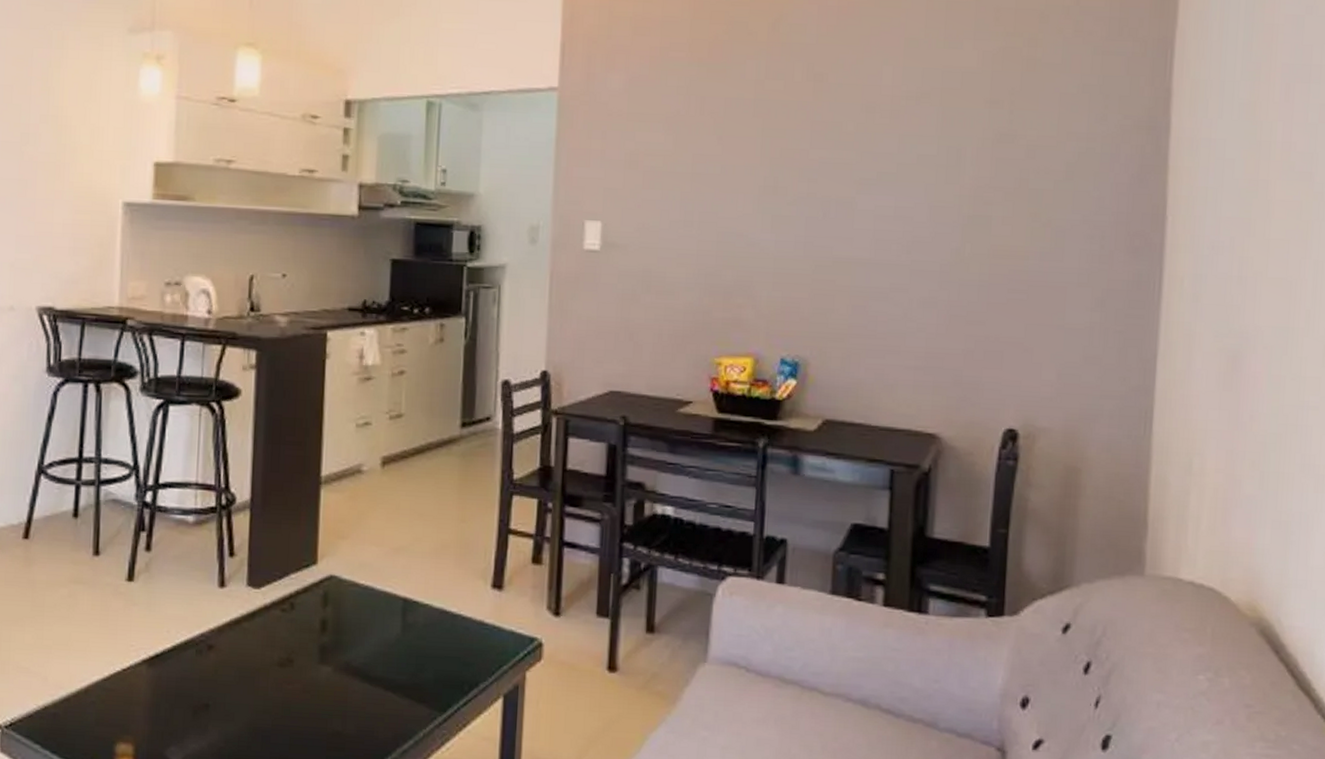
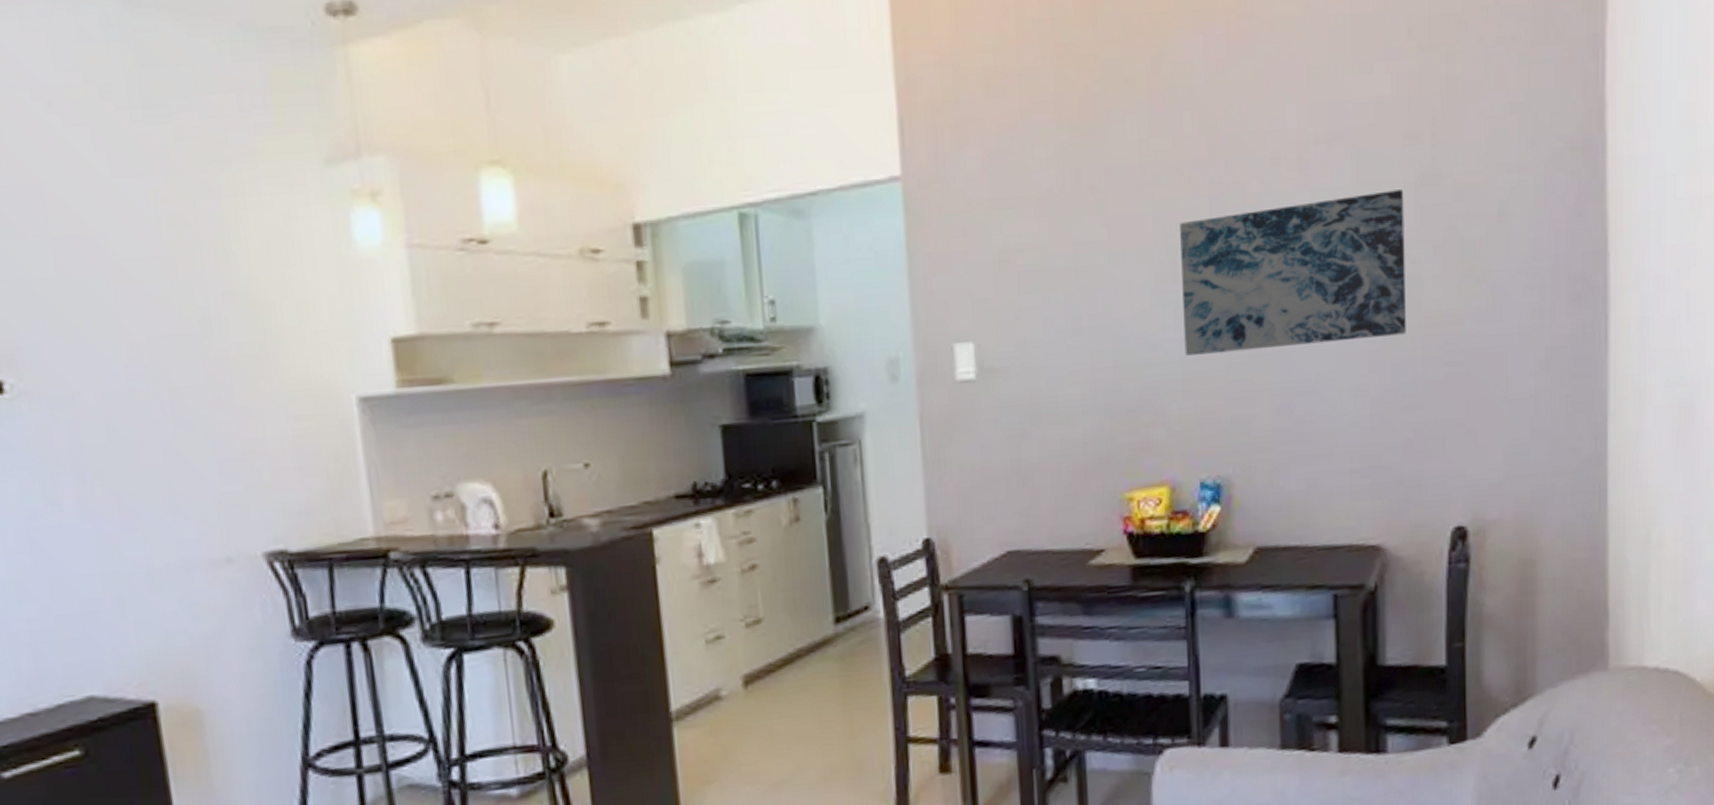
wall art: none [778,143,982,262] -> present [1180,189,1406,356]

